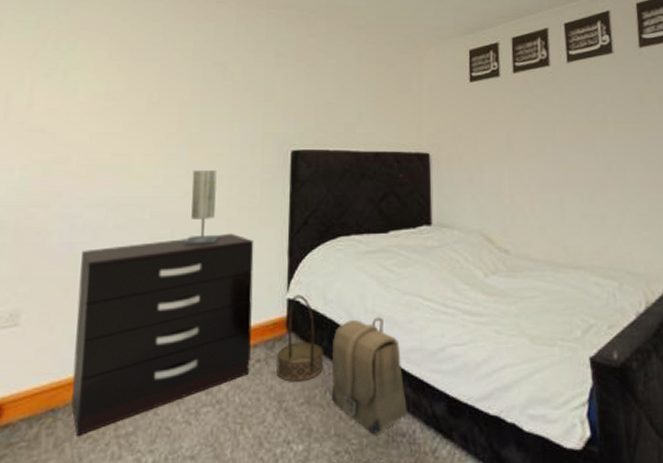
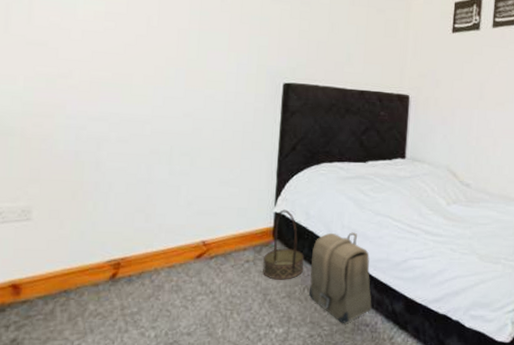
dresser: present [71,233,254,436] -> none [82,153,246,312]
table lamp: present [183,169,220,244] -> none [181,93,216,161]

